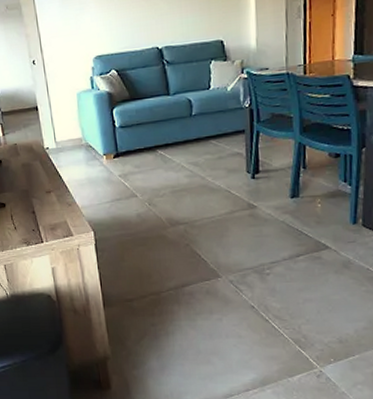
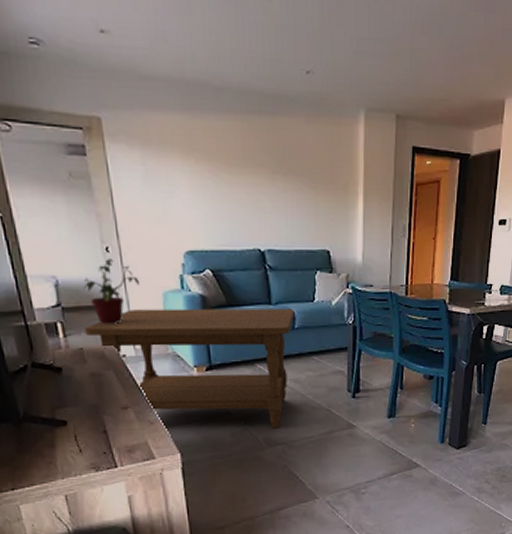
potted plant: none [16,69,58,123] -> present [83,259,139,324]
coffee table: none [17,97,192,210] -> present [84,308,295,430]

